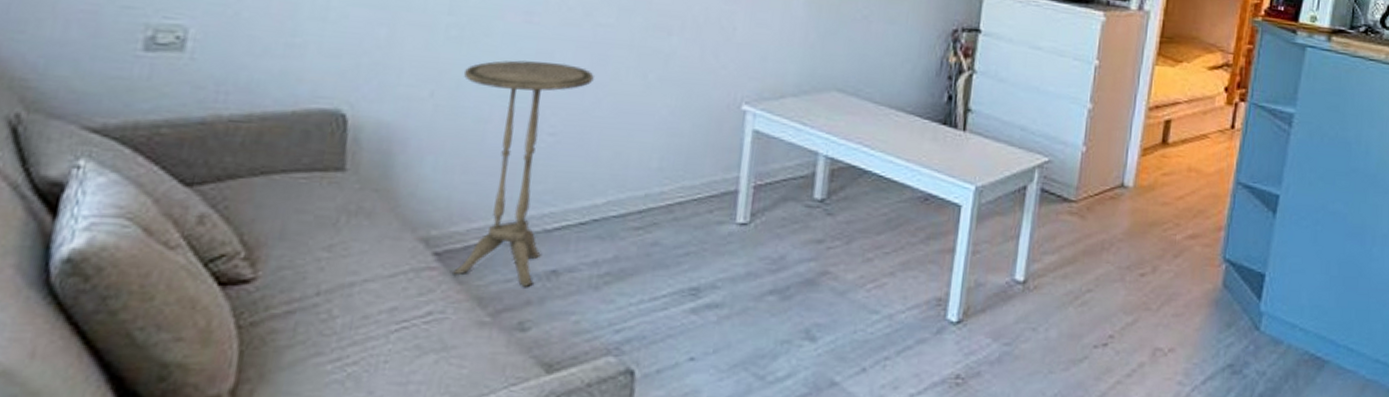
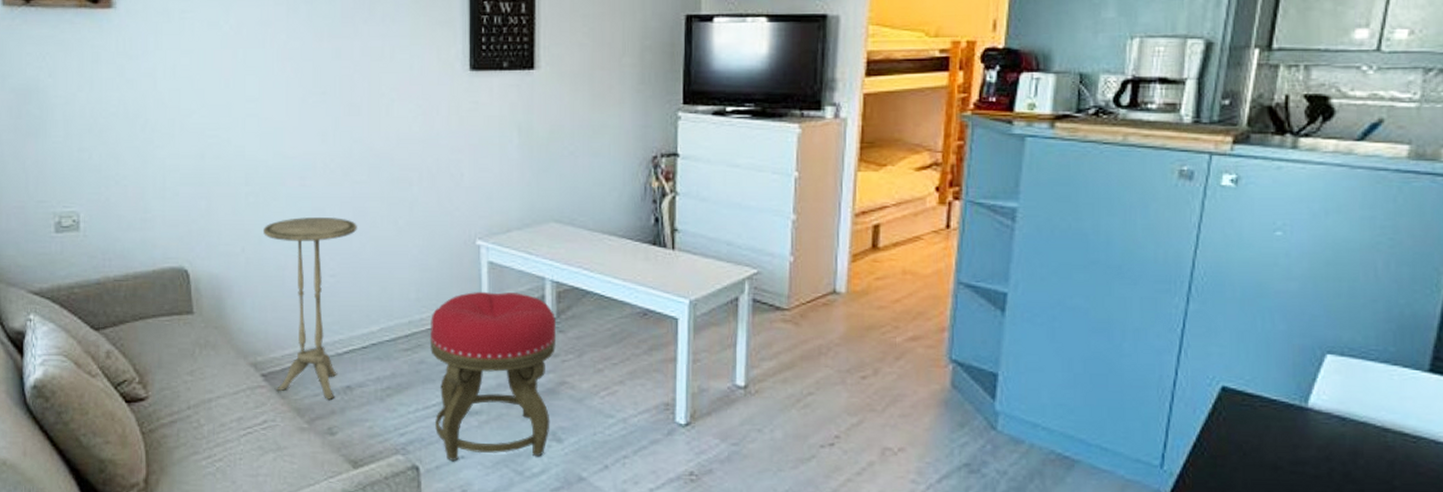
stool: none [662,164,825,363] -> present [429,292,557,461]

